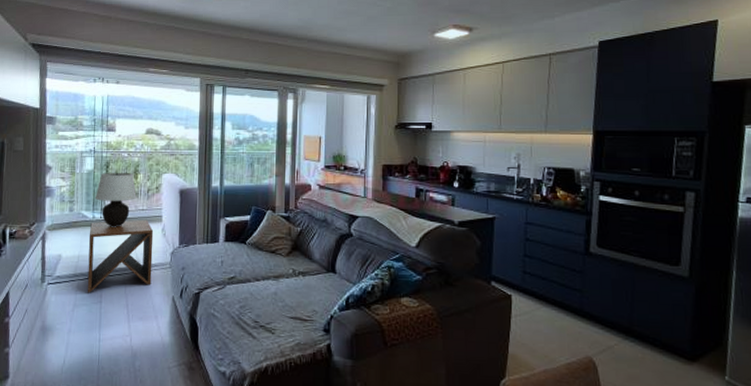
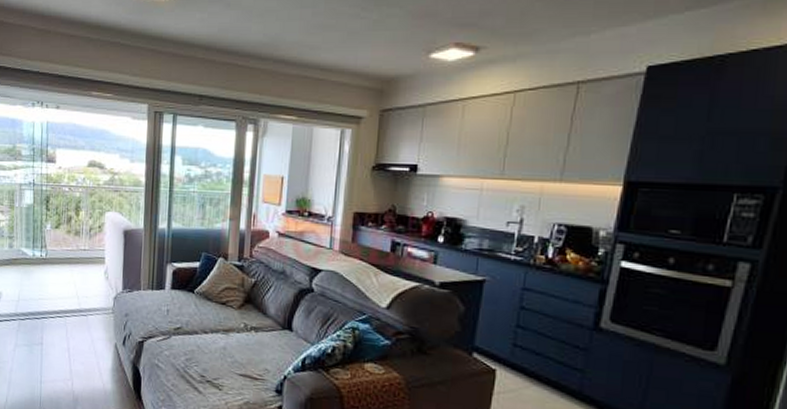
side table: present [87,219,154,293] -> none [28,260,96,334]
table lamp: present [94,172,137,227] -> none [34,207,78,267]

